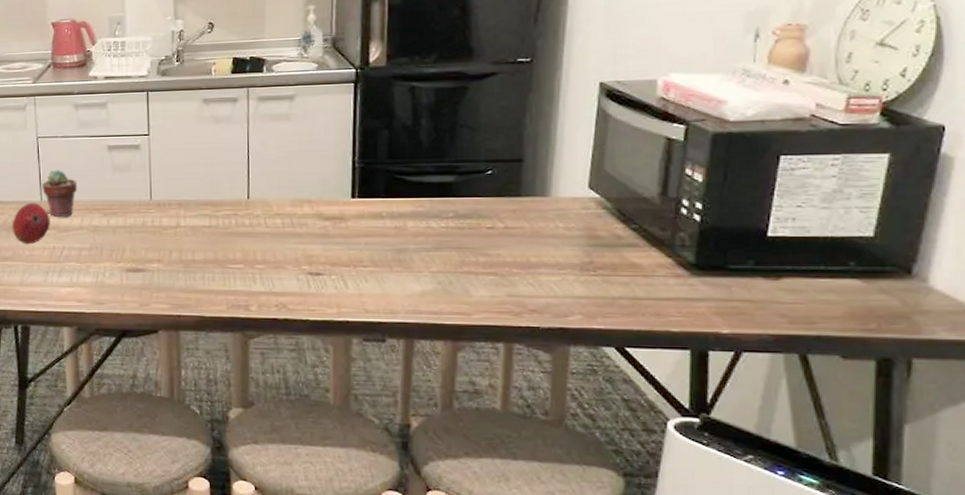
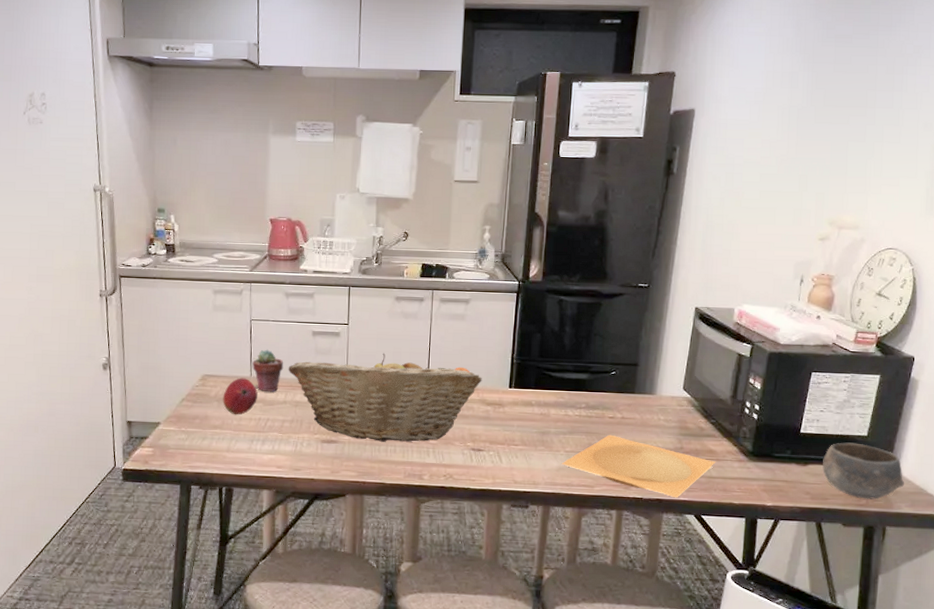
fruit basket: none [82,165,316,268] -> present [288,353,482,442]
plate: none [425,249,643,326] -> present [561,434,716,498]
bowl: none [805,246,938,322] -> present [822,442,904,500]

